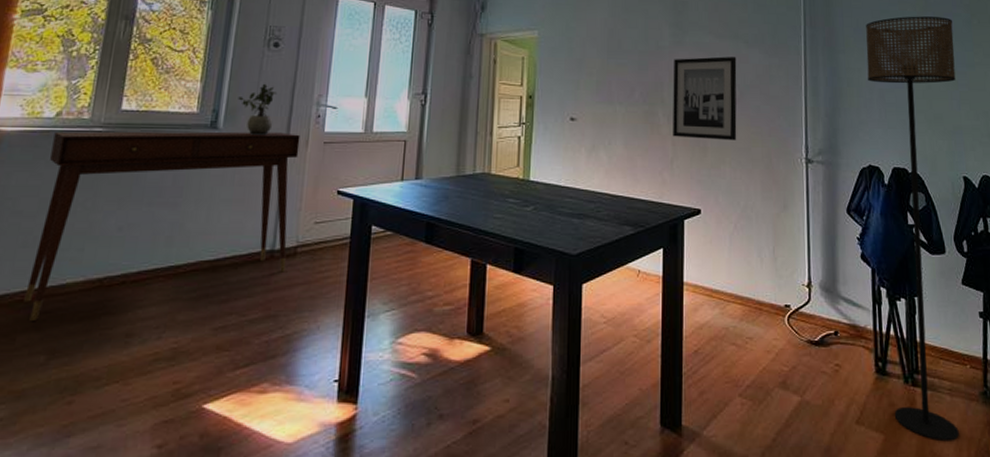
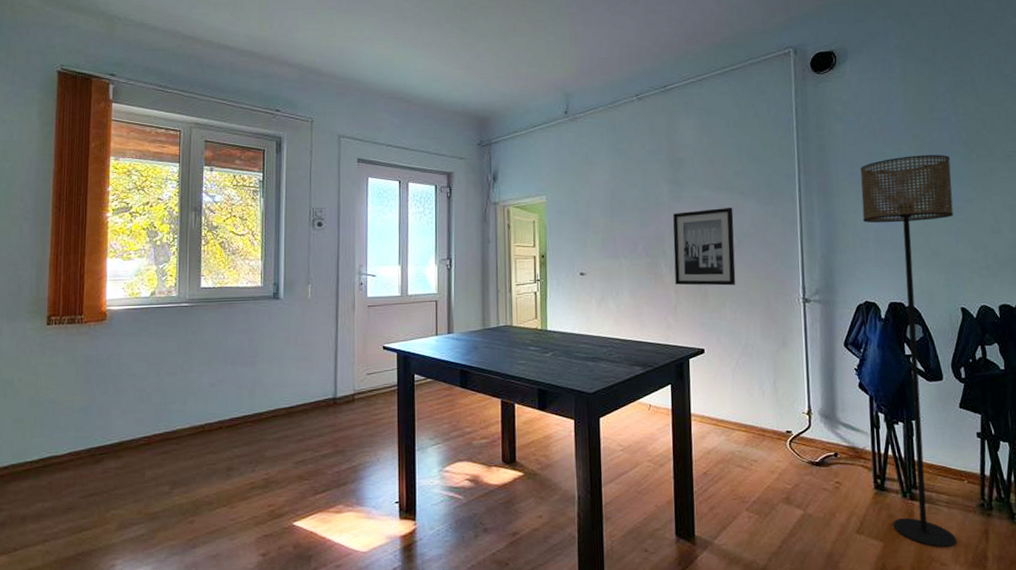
desk: present [24,131,300,321] -> none [147,299,348,459]
potted plant: present [238,83,278,135] -> none [293,258,325,303]

